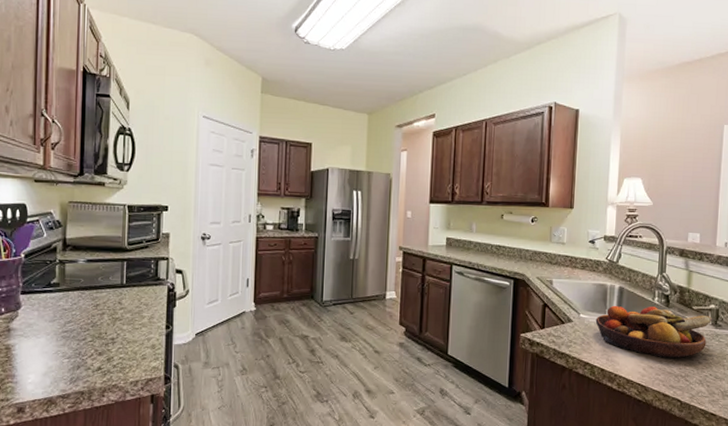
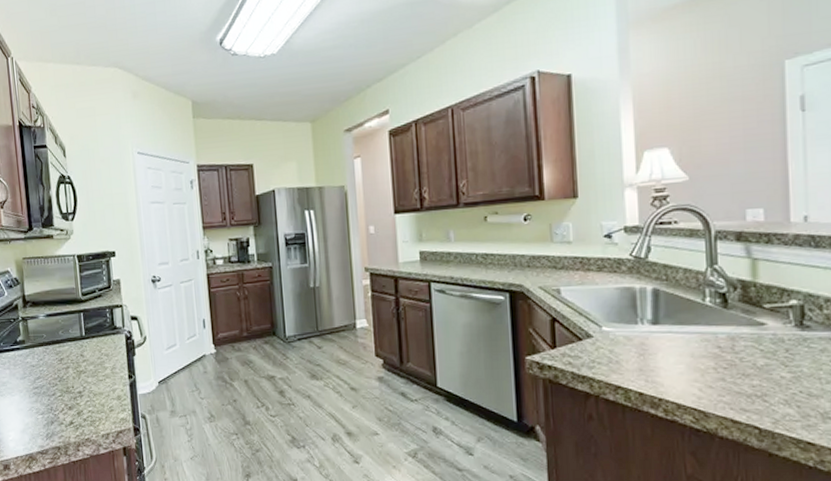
fruit bowl: present [595,305,713,359] -> none [624,309,796,375]

